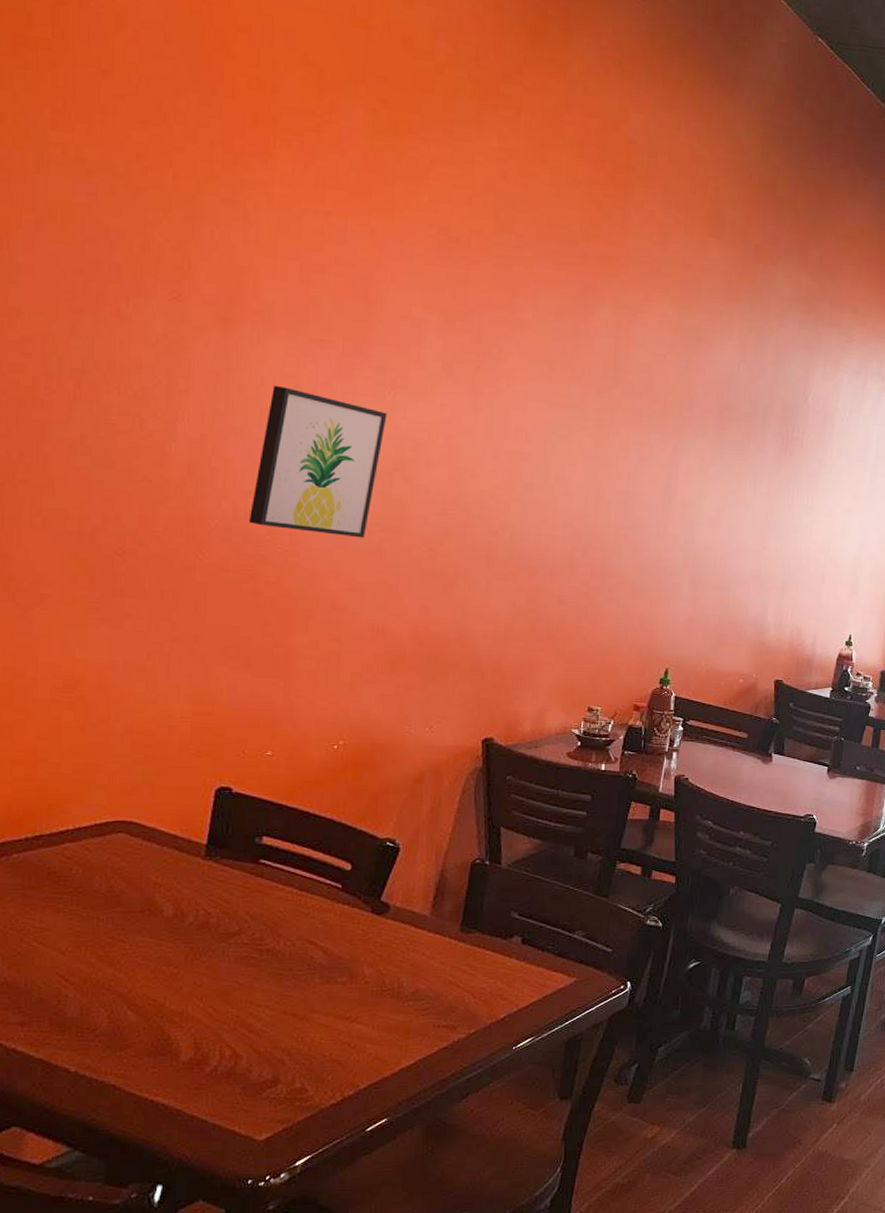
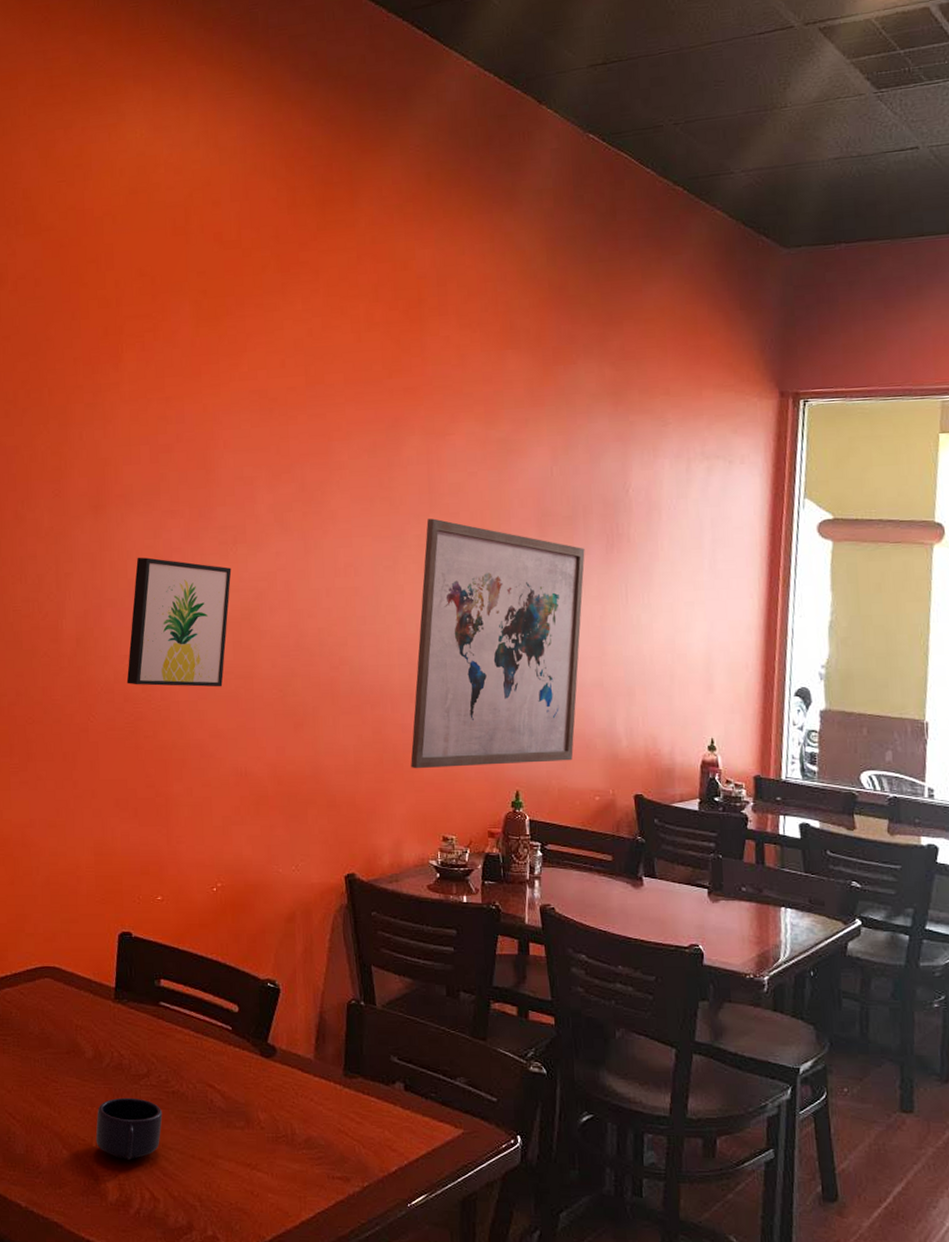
mug: none [169,956,253,1019] -> present [95,1097,163,1160]
wall art: none [564,394,760,645] -> present [410,518,585,769]

